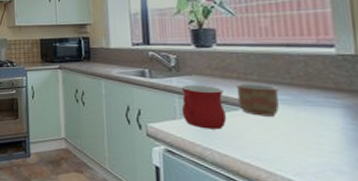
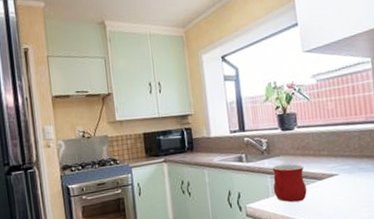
mug: present [236,84,279,116] -> none [313,158,343,185]

